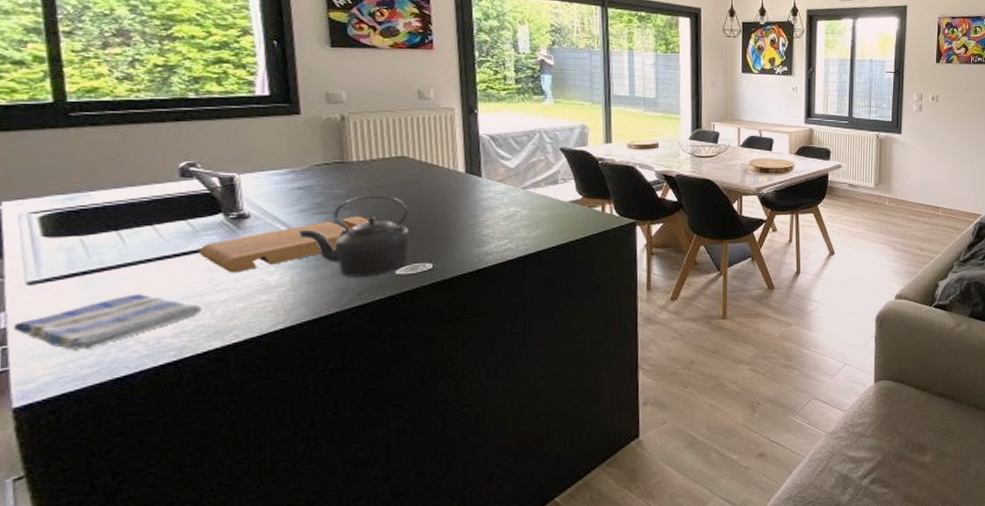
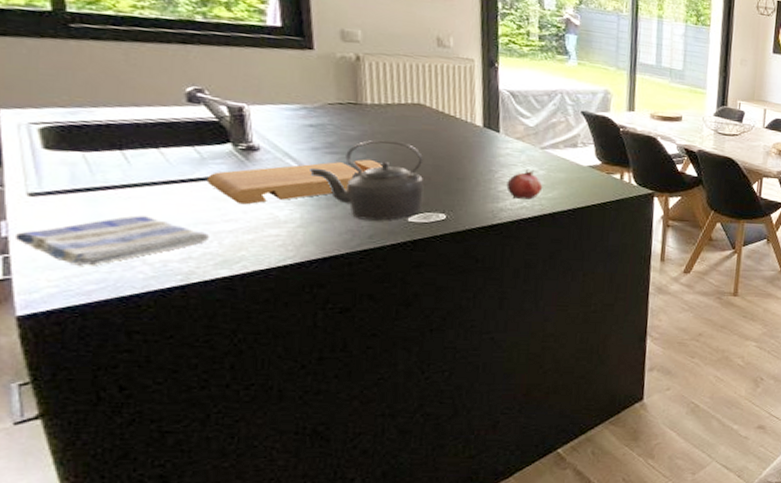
fruit: none [491,209,527,242] -> present [506,168,543,200]

